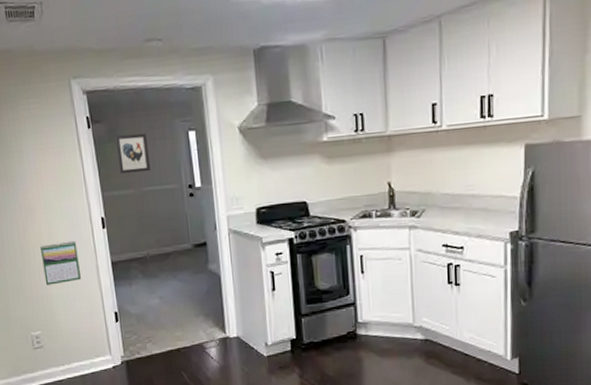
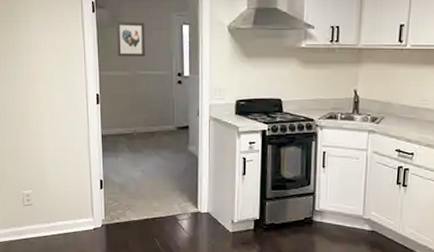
calendar: present [40,240,81,285] -> none [39,112,73,150]

